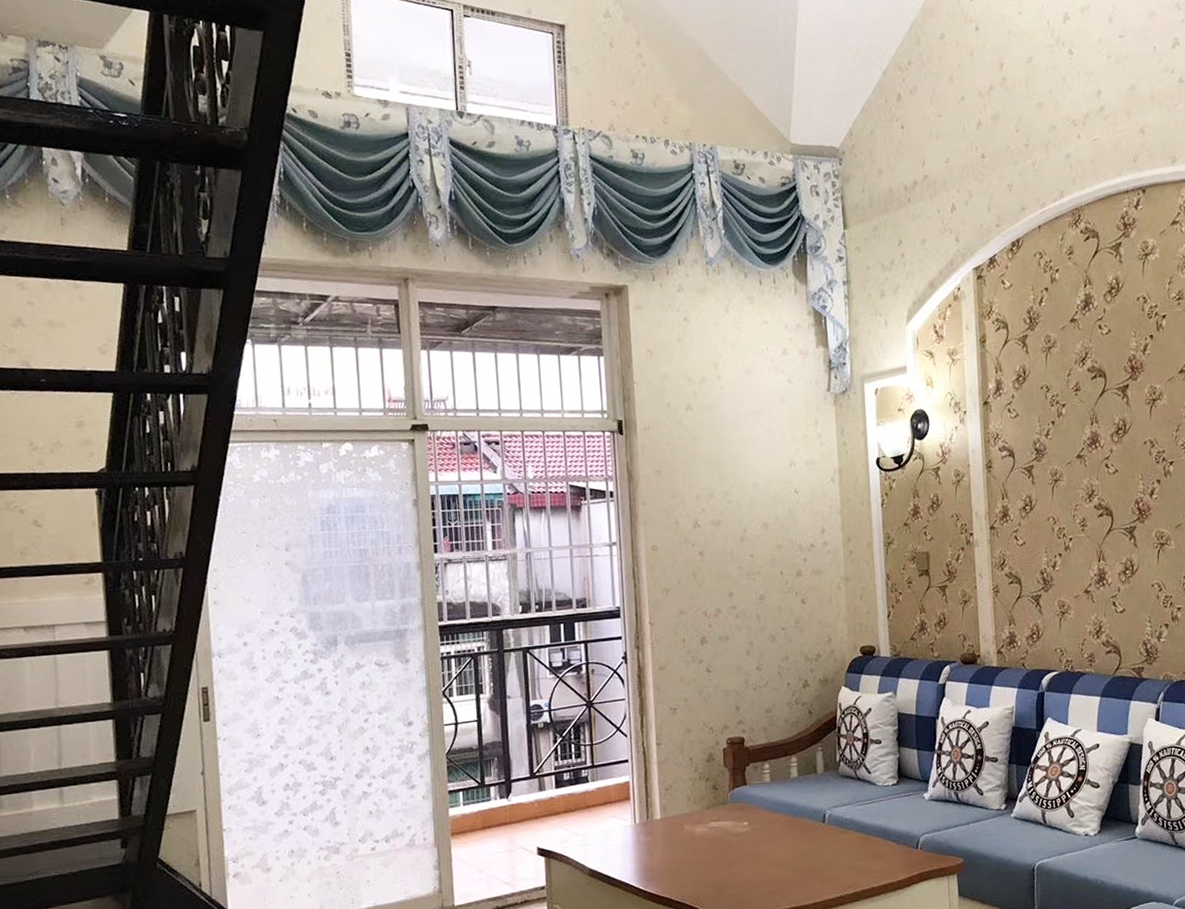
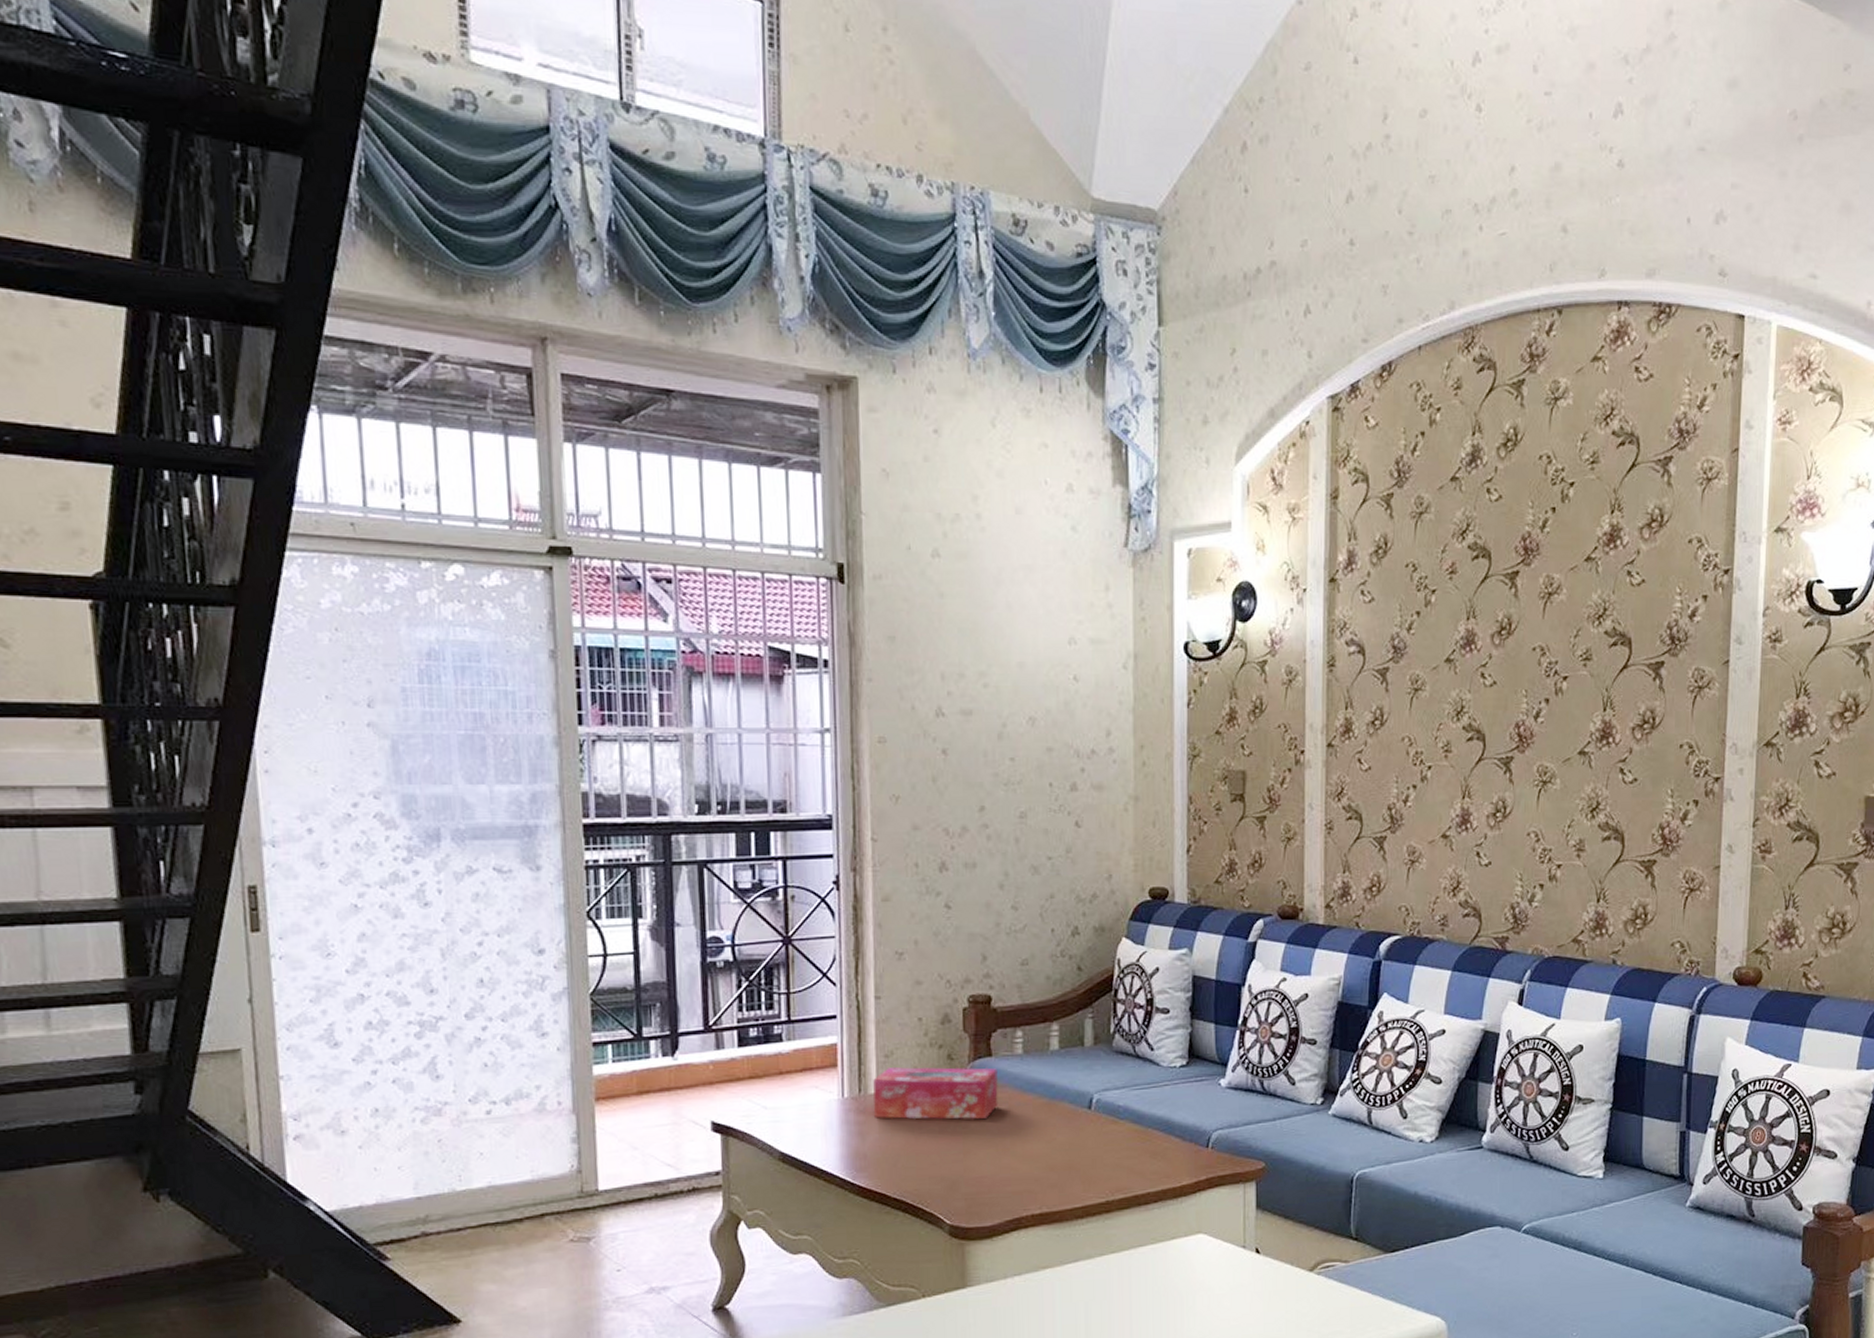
tissue box: none [657,794,753,838] -> present [873,1067,998,1119]

